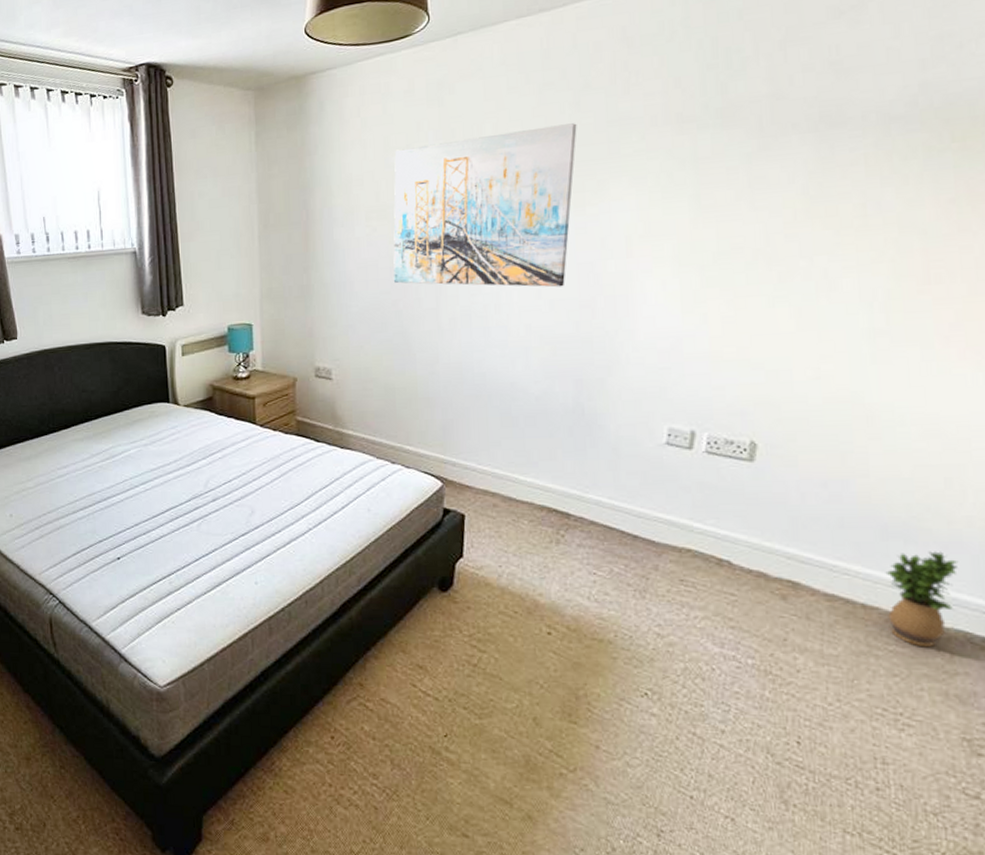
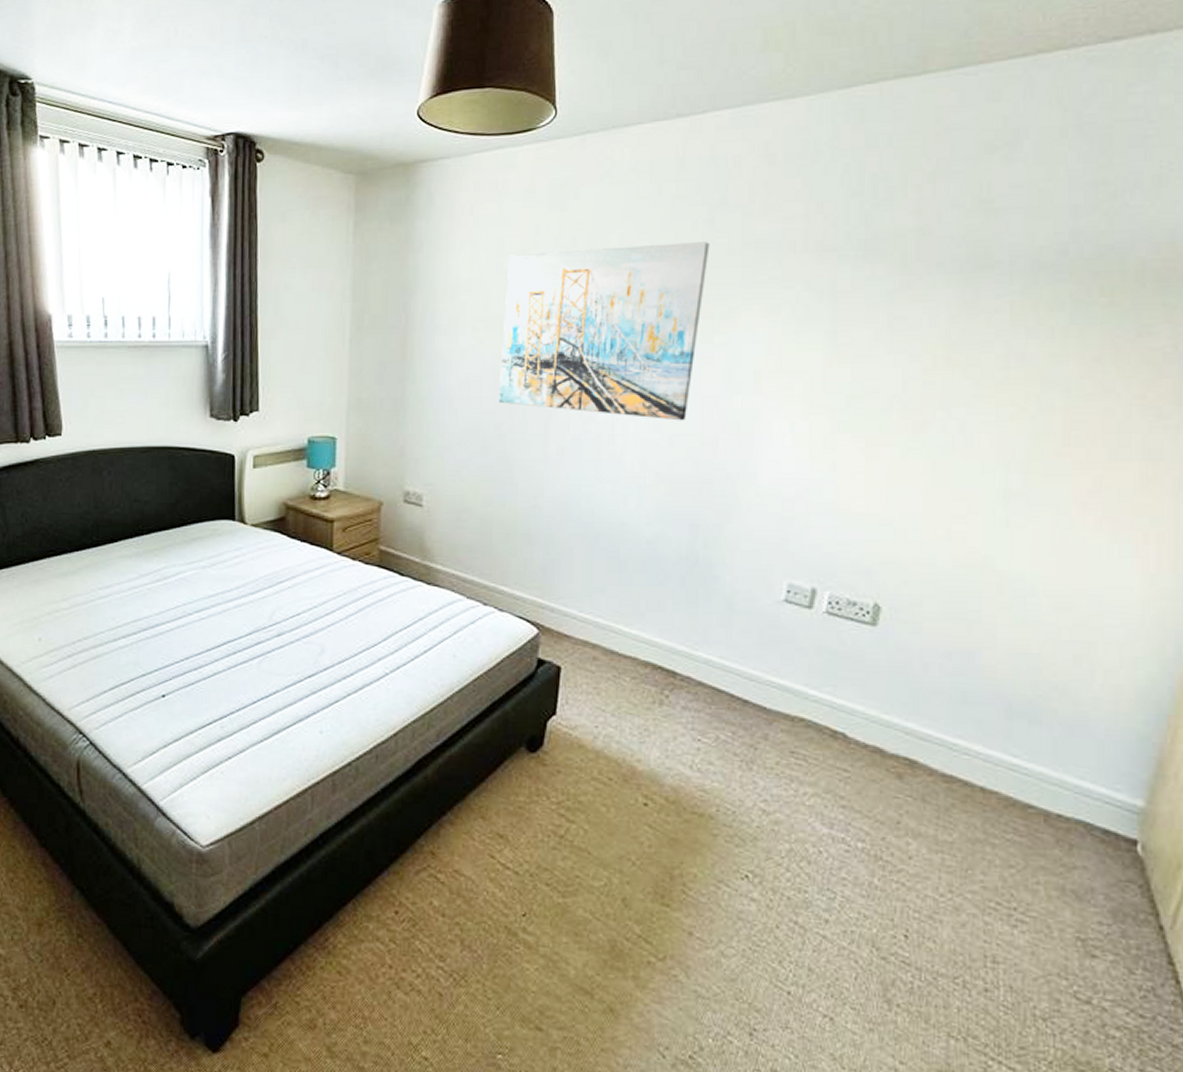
potted plant: present [885,551,959,648] -> none [1007,733,1083,838]

